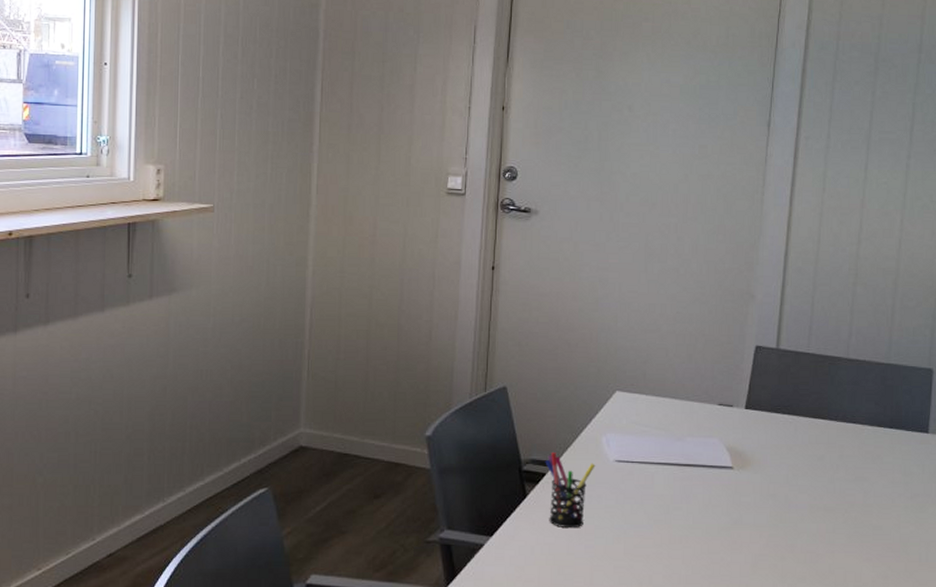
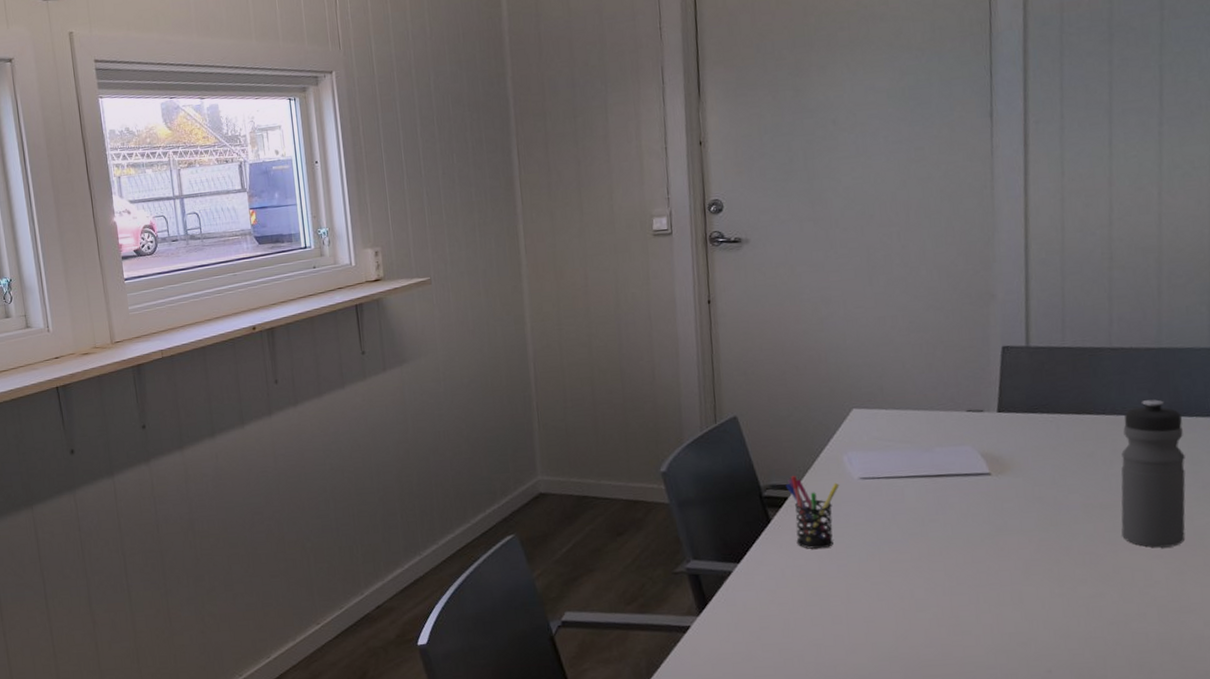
water bottle: none [840,411,900,552] -> present [1121,399,1186,548]

